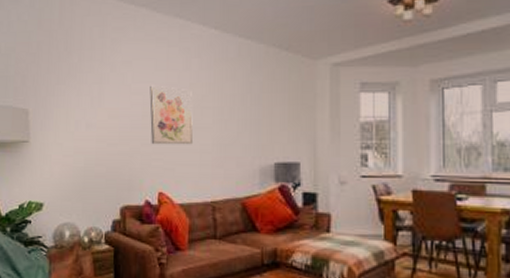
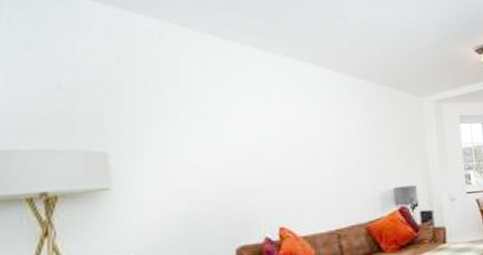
wall art: present [149,85,194,145] -> none [262,122,314,181]

